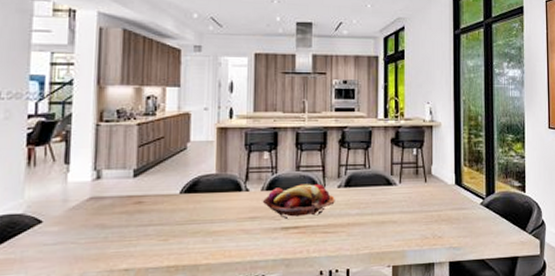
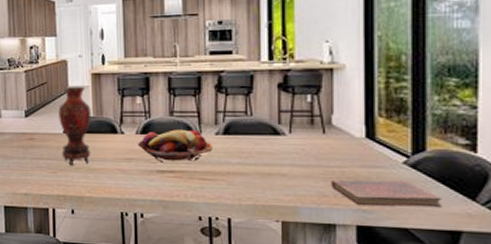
vase: none [176,141,214,229] -> present [58,86,91,165]
diary: none [430,218,506,244] -> present [331,179,442,207]

